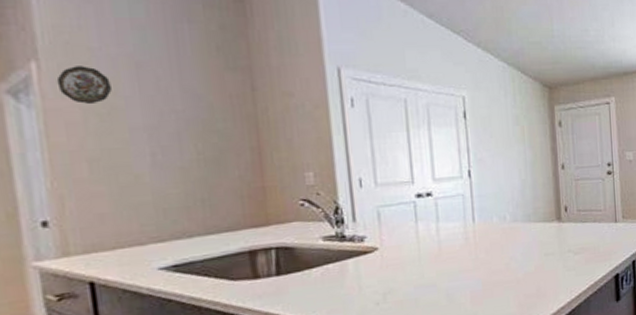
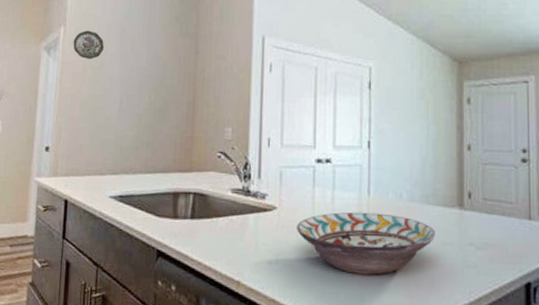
decorative bowl: none [402,236,539,297] -> present [297,212,436,275]

